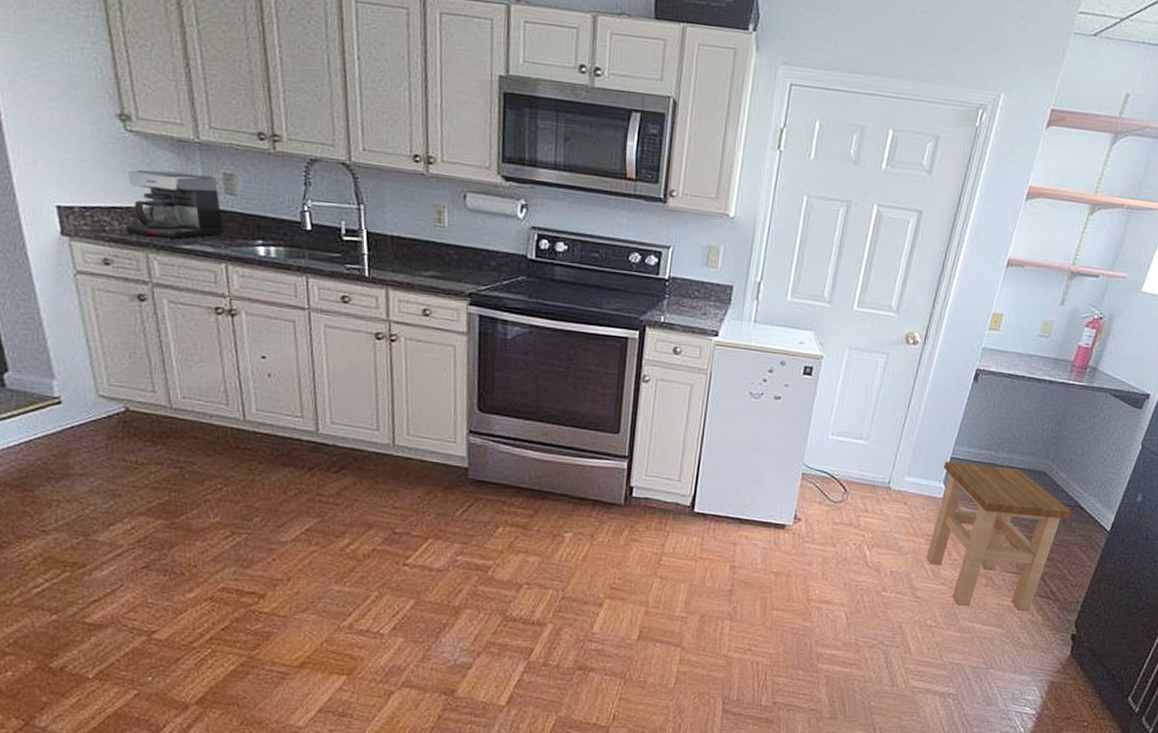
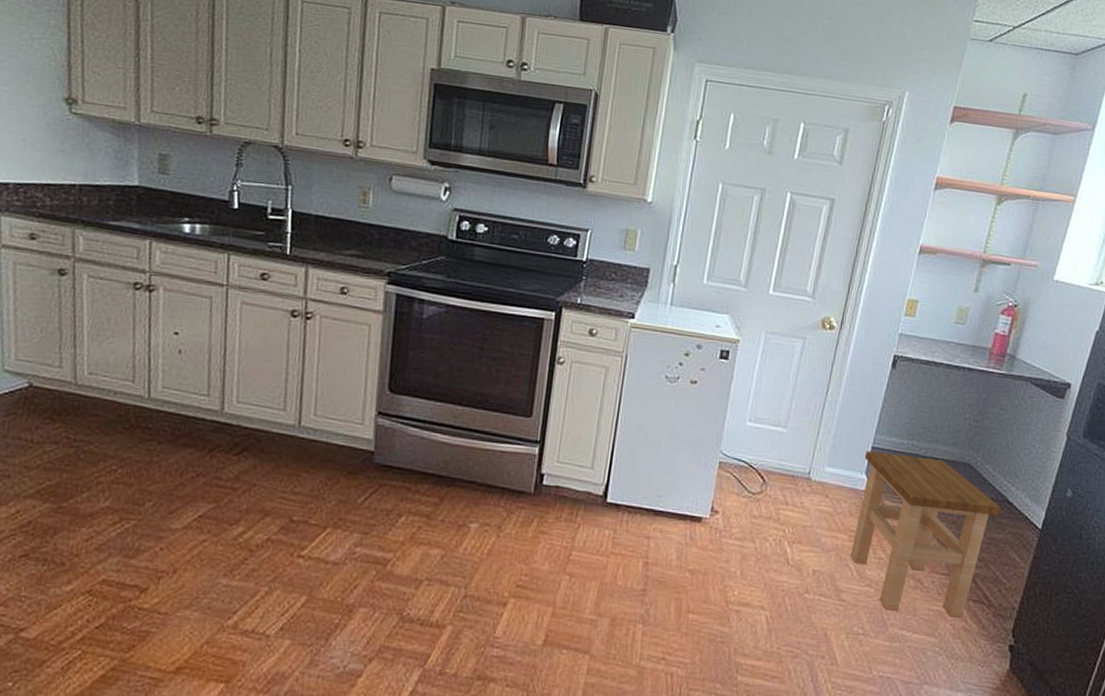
coffee maker: present [126,169,223,239] -> none [56,149,152,216]

